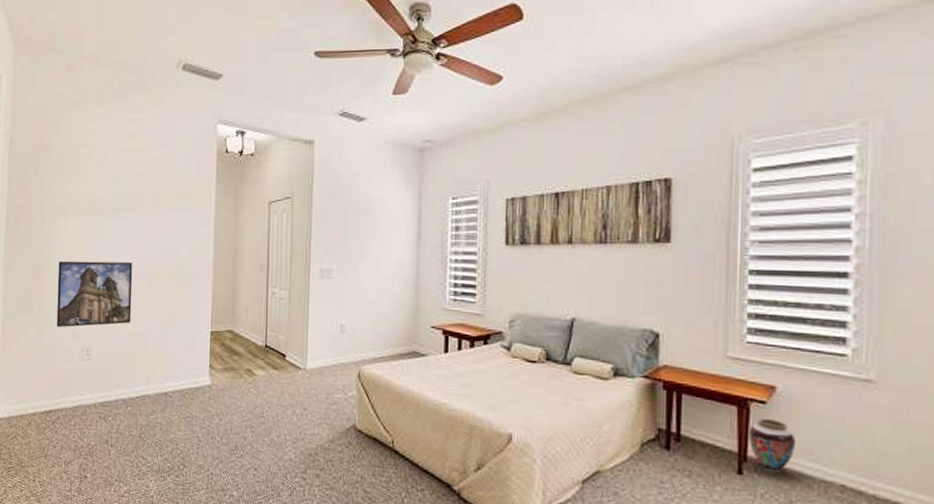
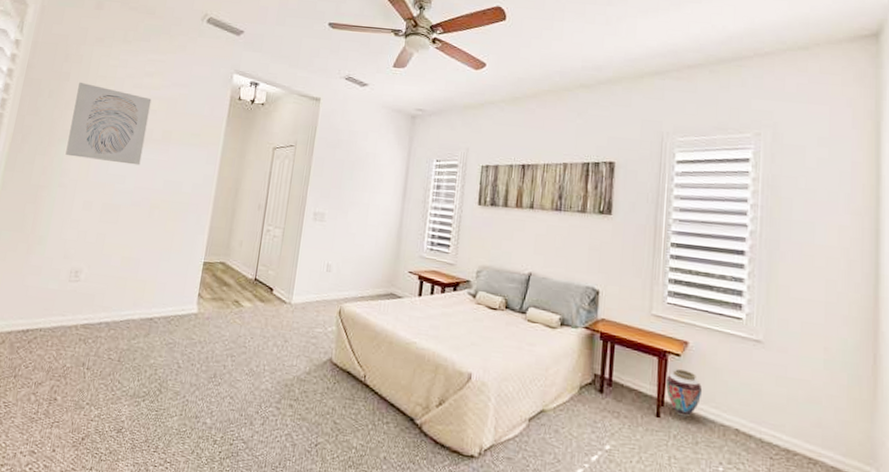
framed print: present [56,261,133,328] -> none [48,184,136,249]
wall art: none [59,152,136,235] -> present [65,81,152,166]

